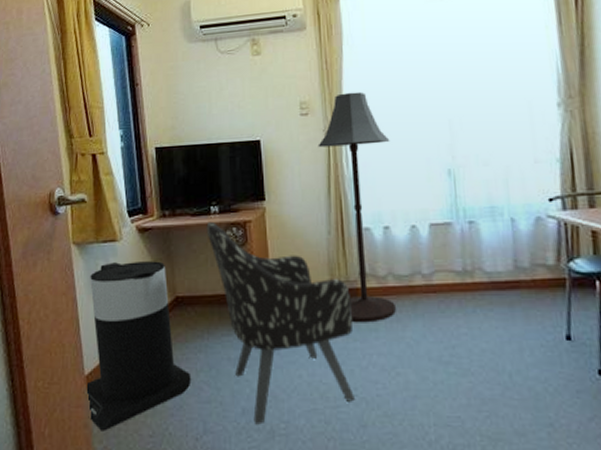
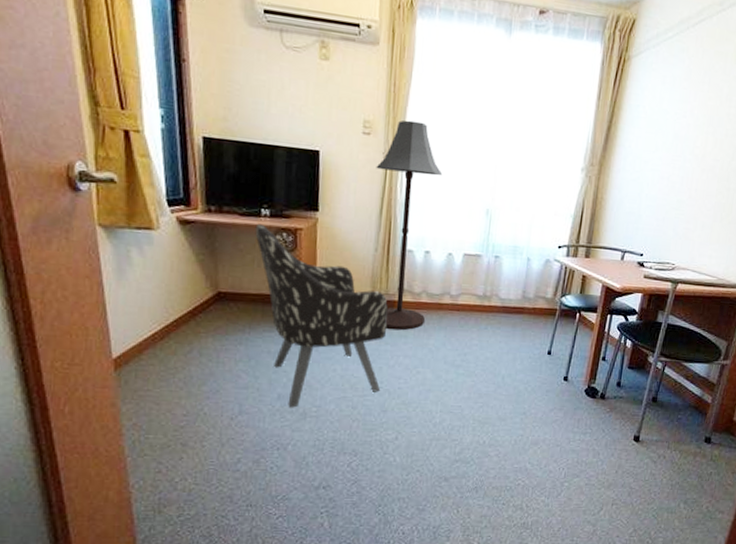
trash can: present [85,261,192,431] -> none [112,250,230,410]

